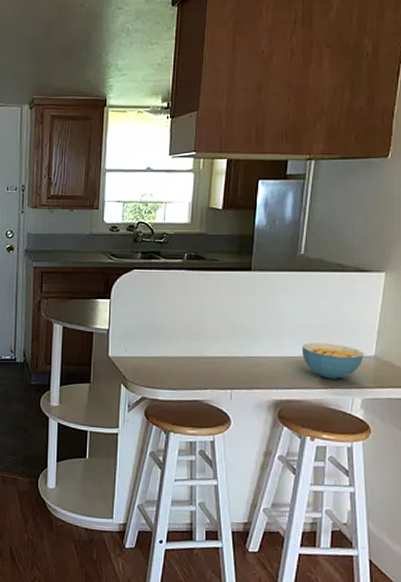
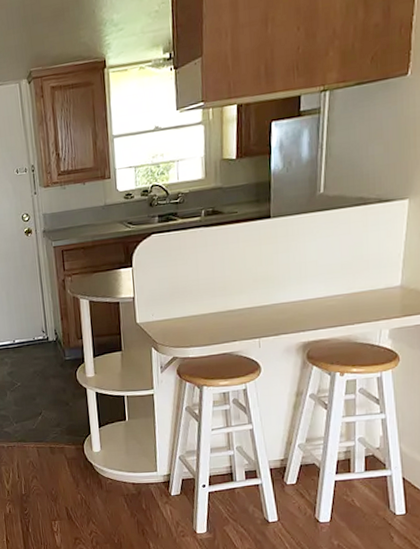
cereal bowl: present [301,343,365,380] -> none [326,279,390,315]

